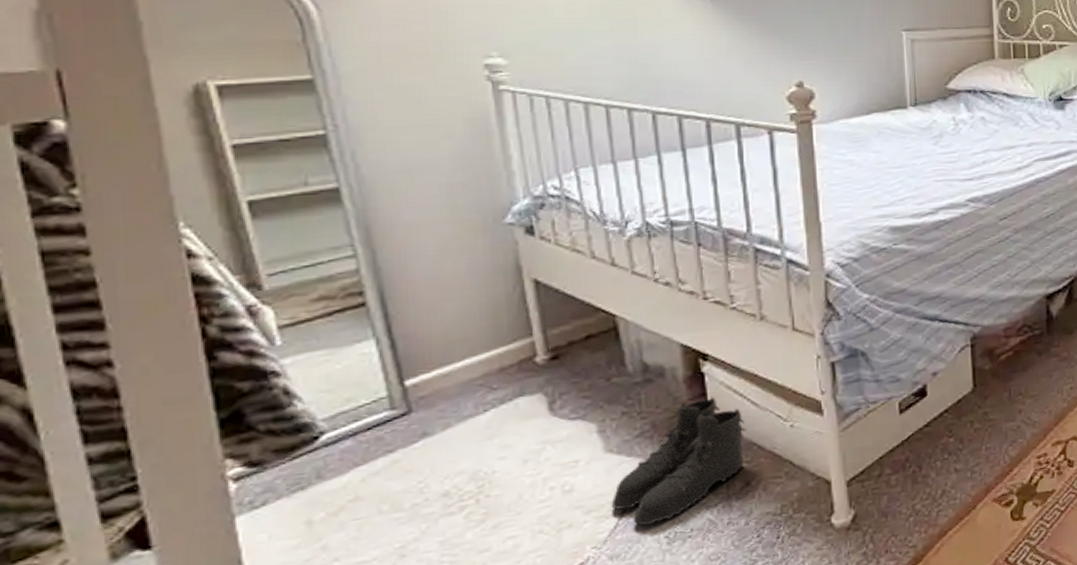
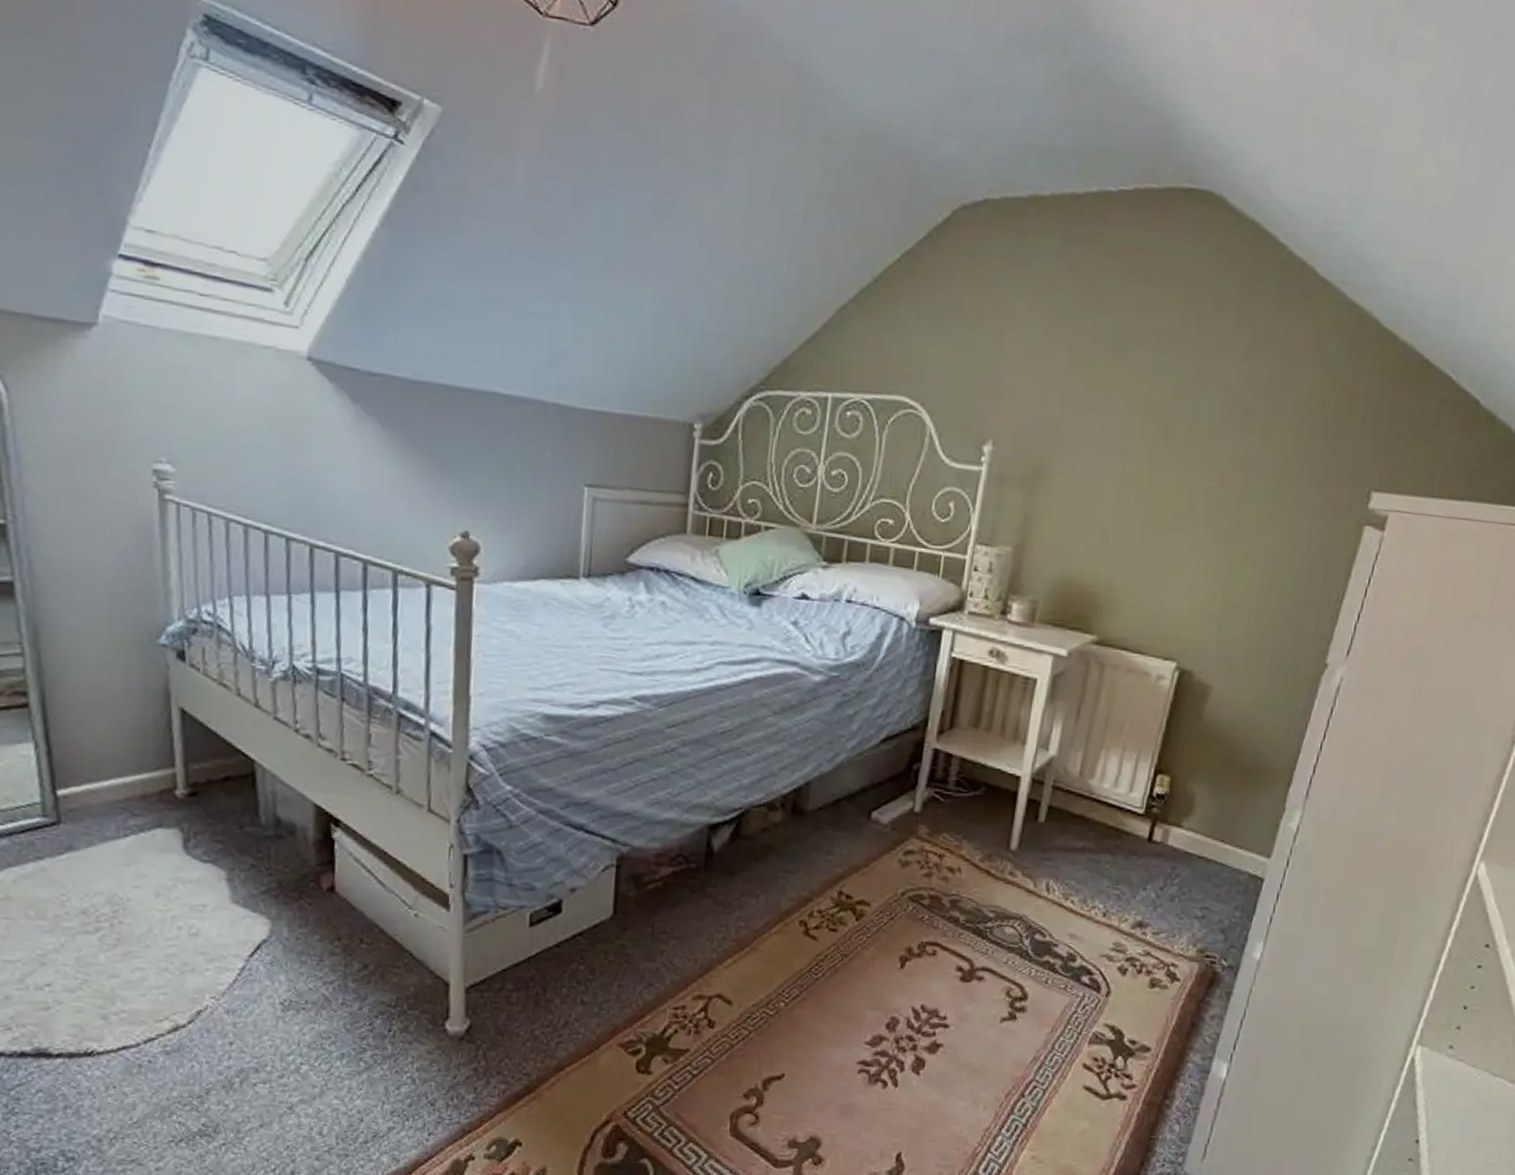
boots: present [611,397,747,526] -> none [232,866,371,987]

